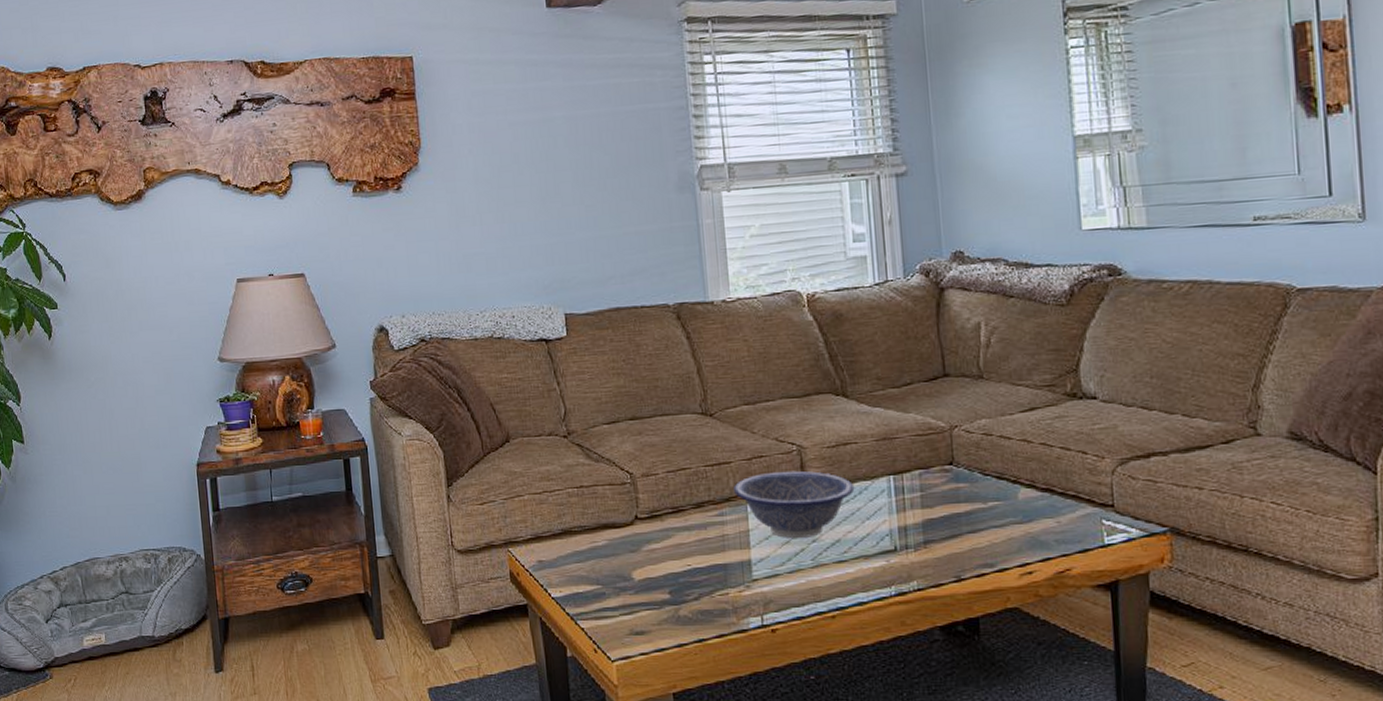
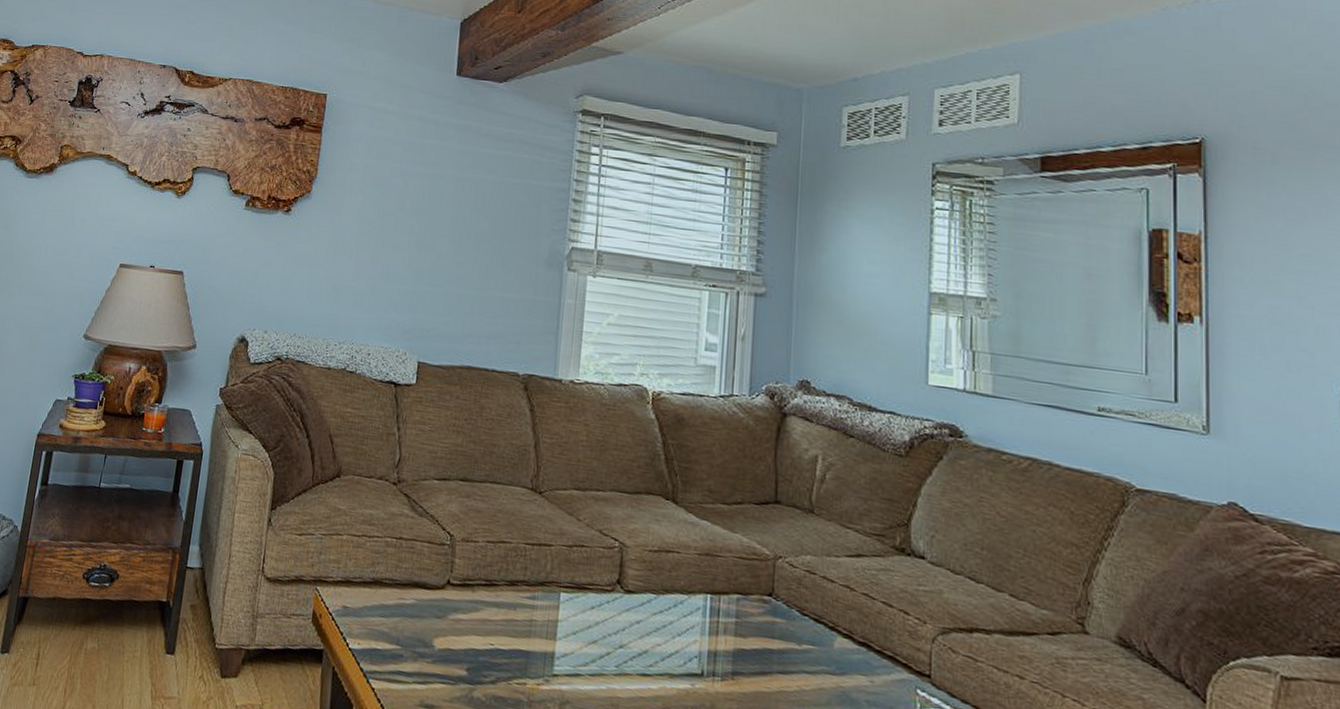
decorative bowl: present [734,470,855,538] -> none [550,563,671,642]

